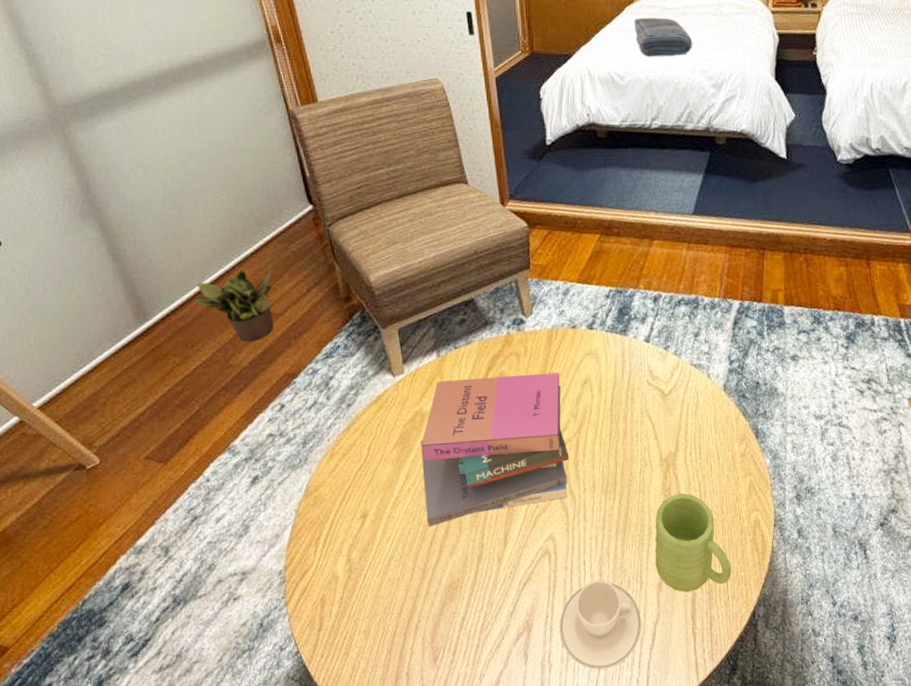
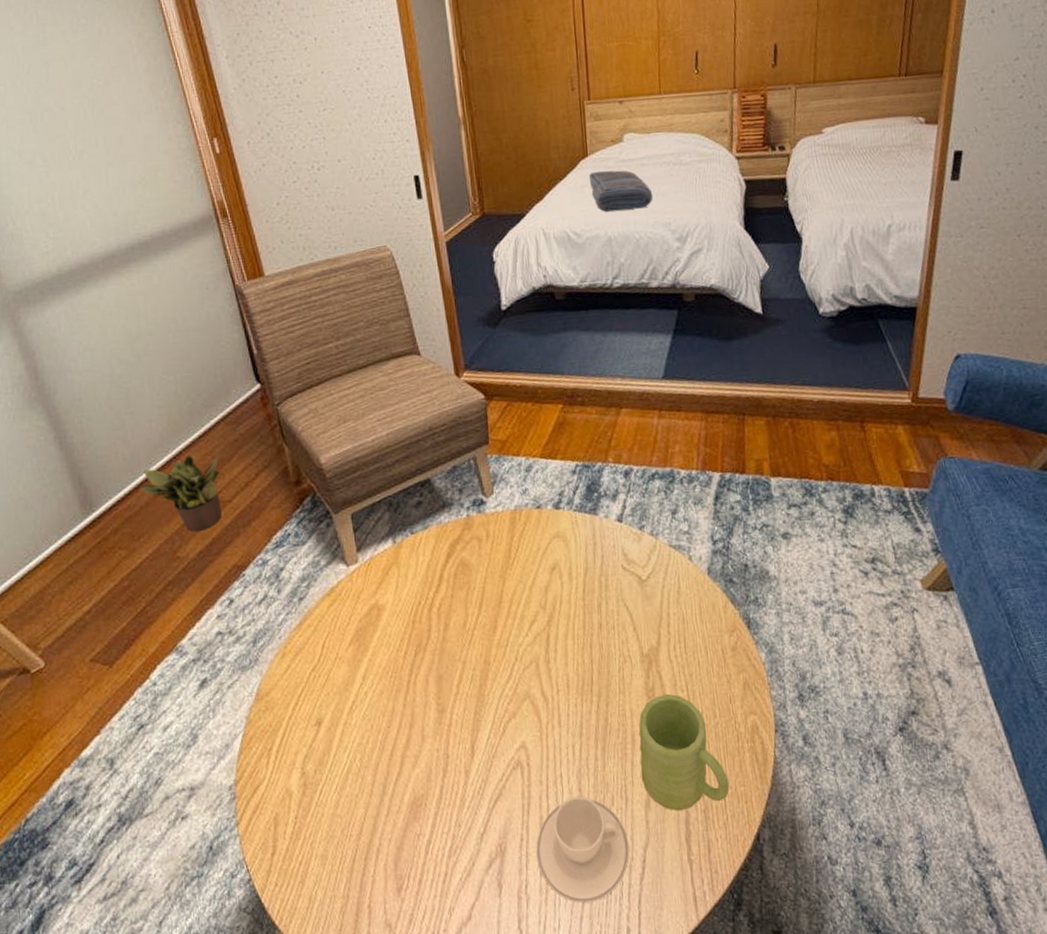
books: present [421,373,569,527] -> none [378,558,540,735]

